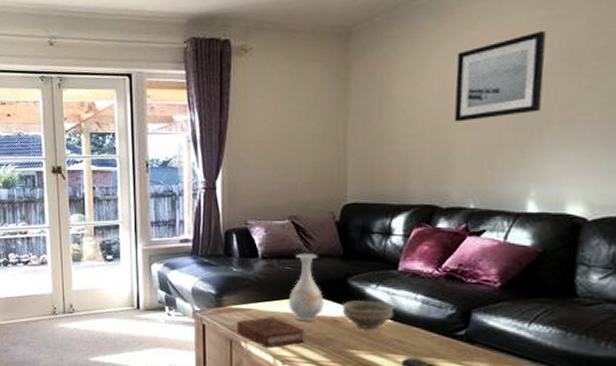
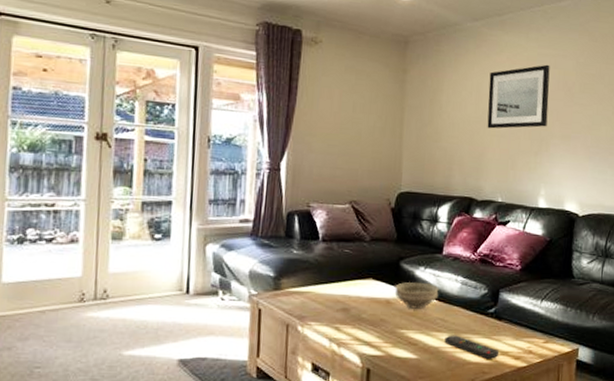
book: present [236,317,305,348] -> none [293,299,361,332]
vase: present [288,252,324,322] -> none [345,236,379,304]

